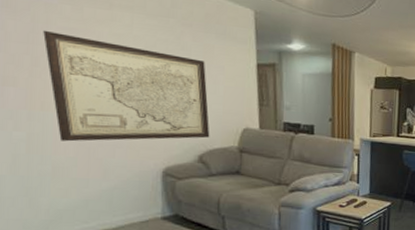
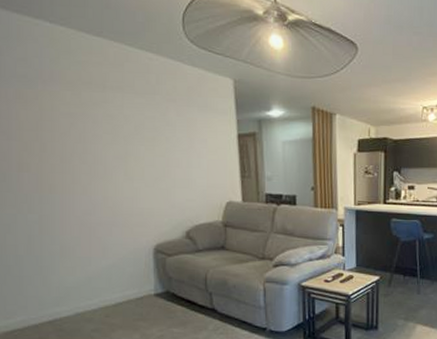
wall art: present [43,30,210,142] -> none [49,116,196,222]

